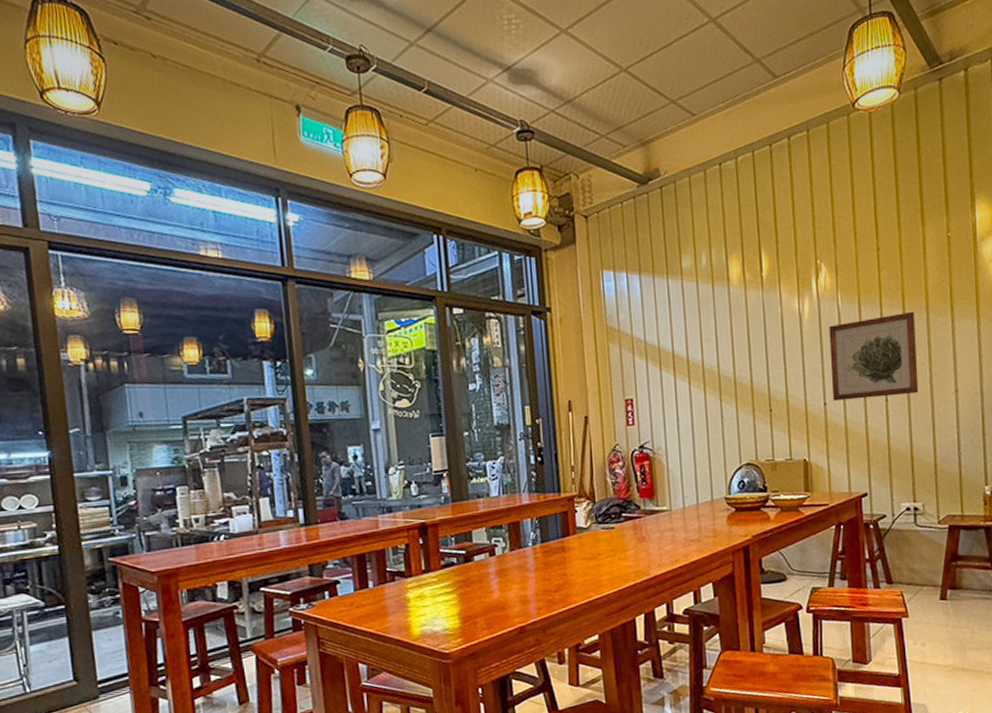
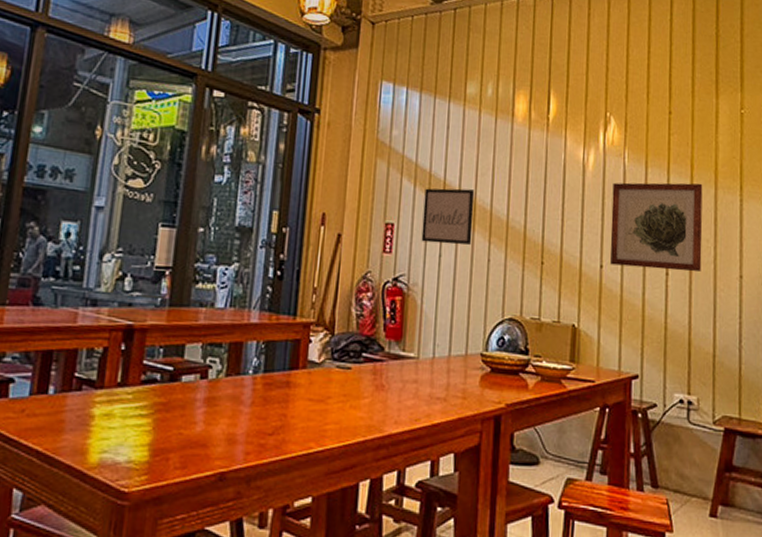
wall art: none [656,356,705,410] -> present [421,188,475,245]

